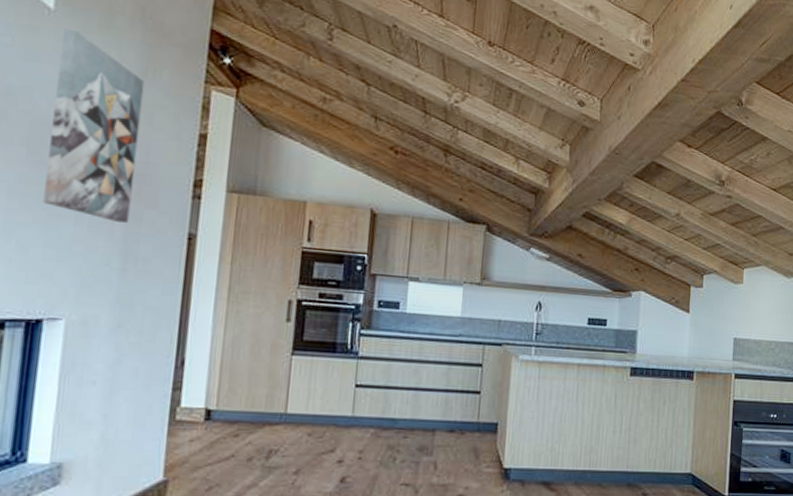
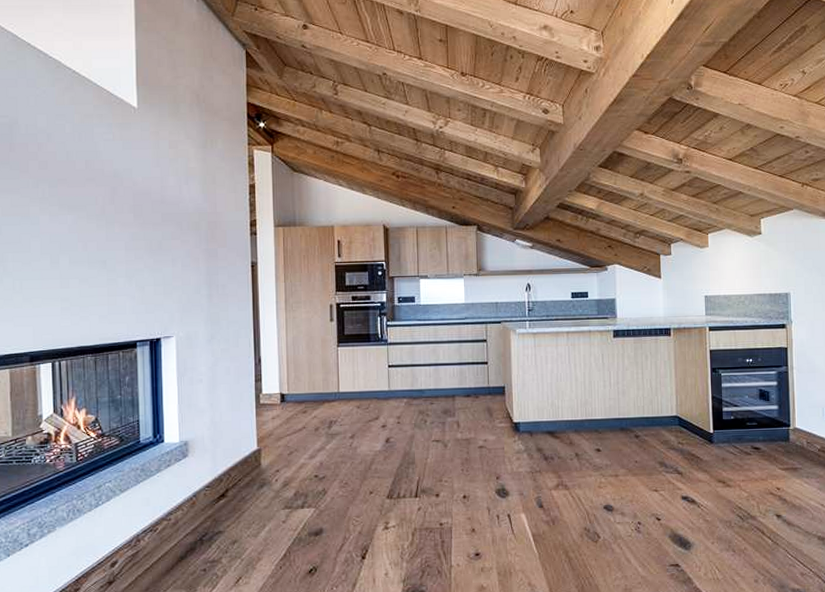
wall art: present [43,28,145,223] -> none [146,120,209,260]

